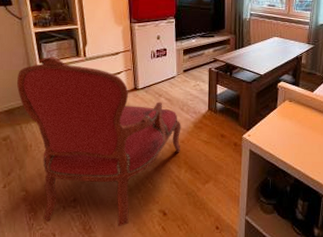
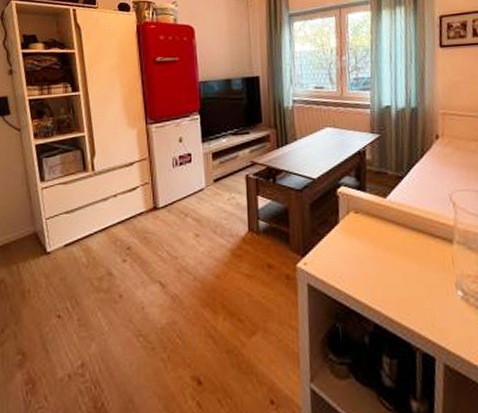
armchair: present [17,56,181,227] -> none [14,172,216,404]

